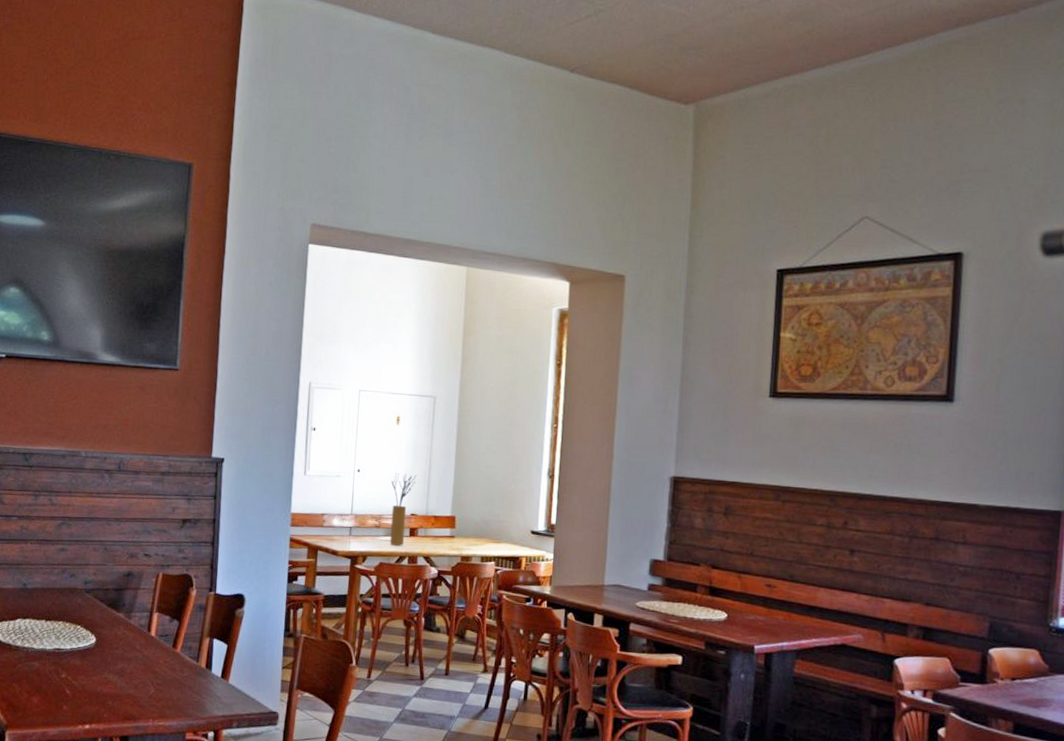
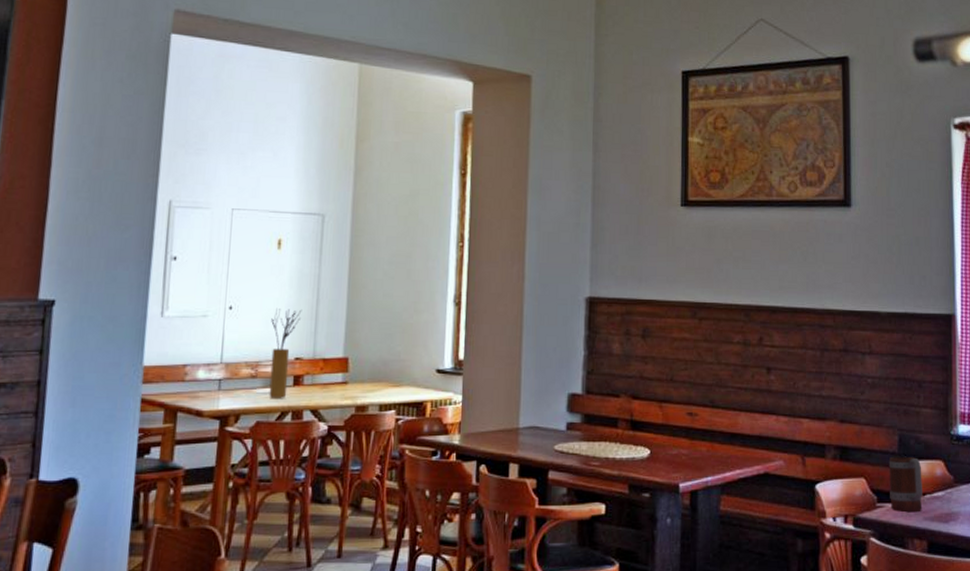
beer mug: none [975,641,1014,695] -> present [888,456,923,513]

